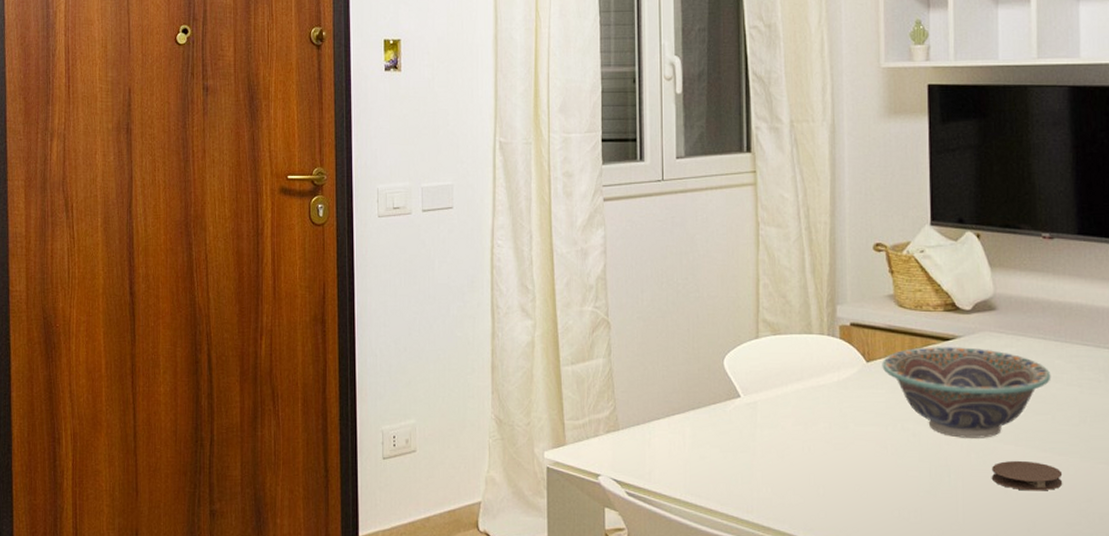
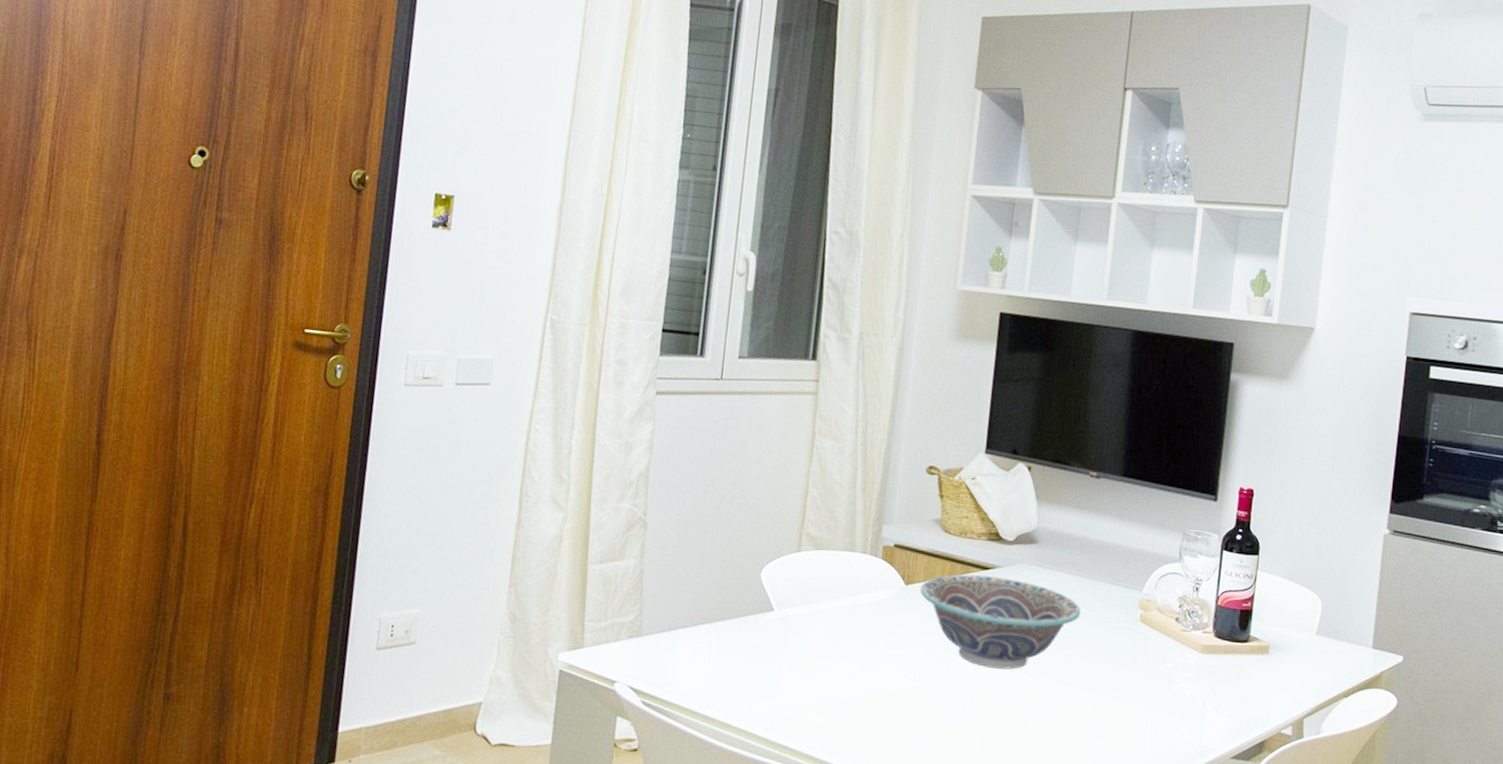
coaster: present [992,460,1063,491] -> none [1013,693,1080,725]

